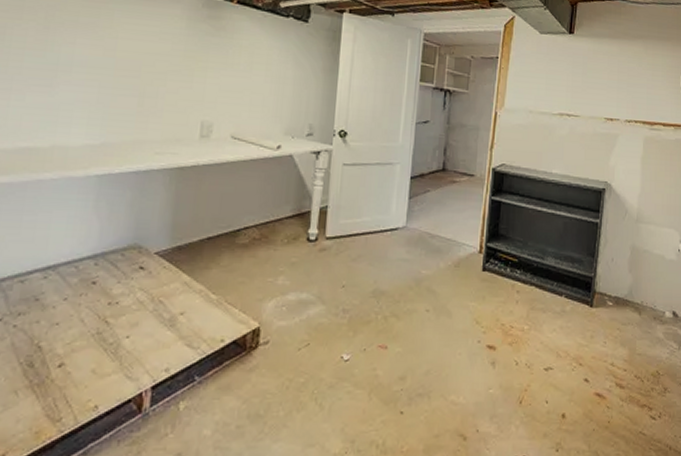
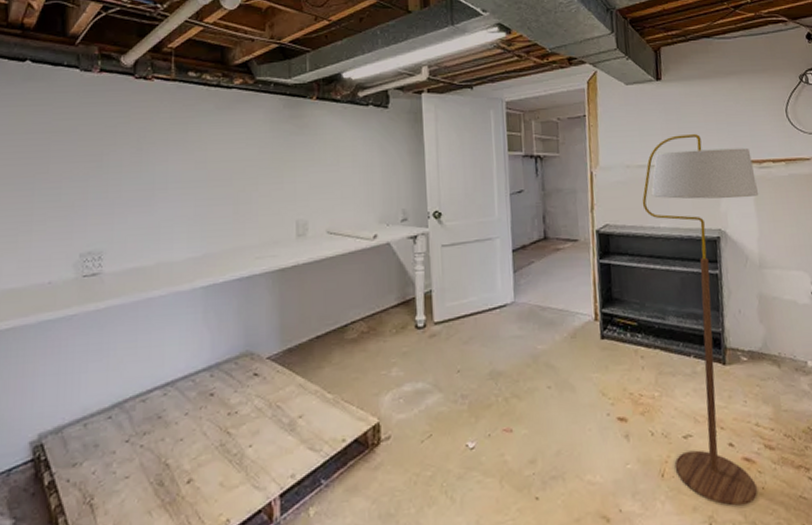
floor lamp: none [533,88,647,436] -> present [642,134,759,506]

